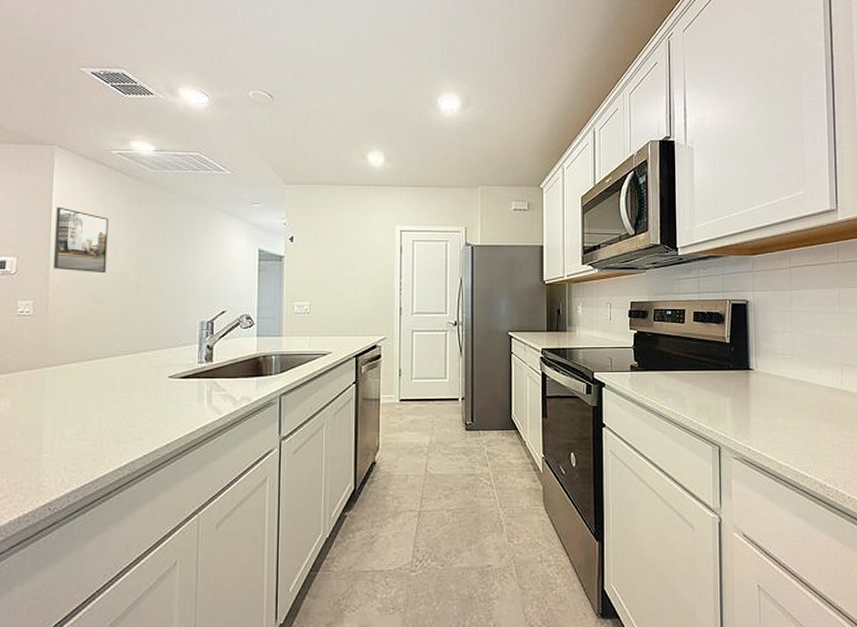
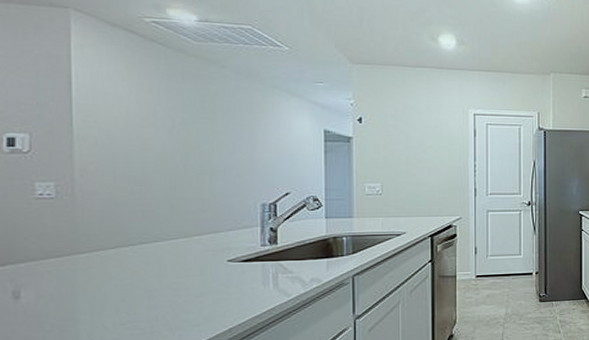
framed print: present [54,206,109,274] -> none [77,78,146,153]

